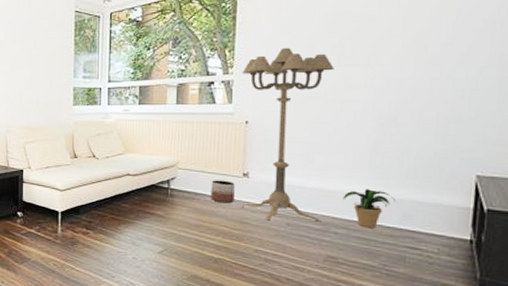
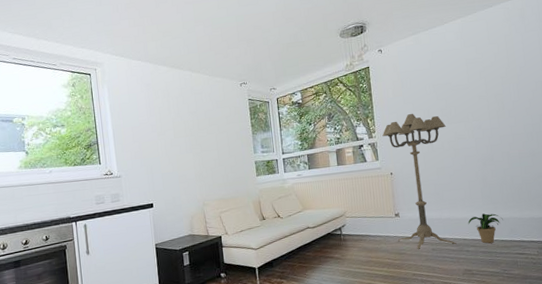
planter: present [210,180,235,204] -> none [372,221,392,241]

